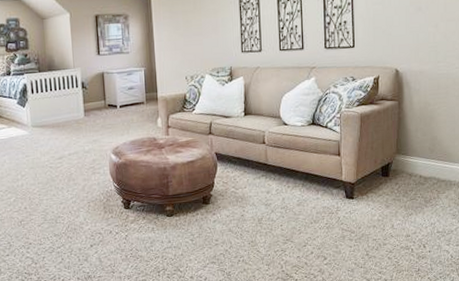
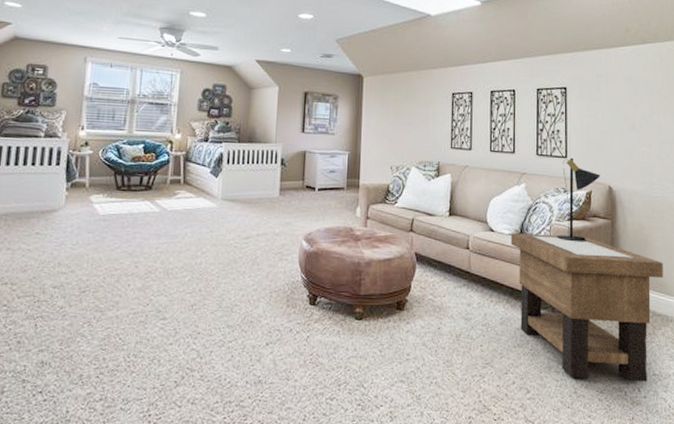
side table: none [303,120,447,243] -> present [511,233,663,382]
table lamp: none [347,46,387,126] -> present [557,157,600,242]

